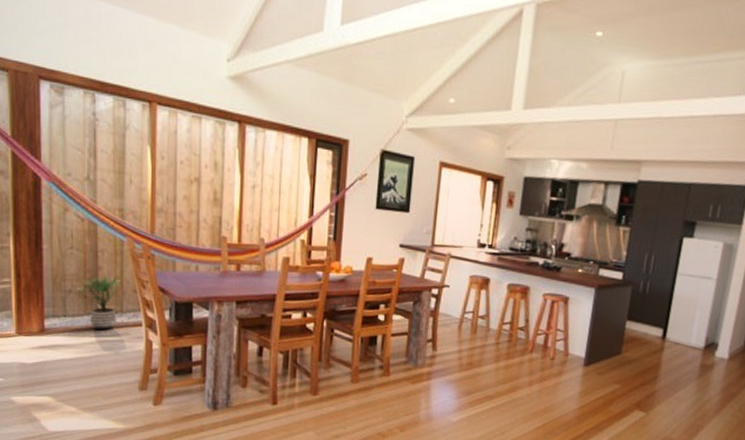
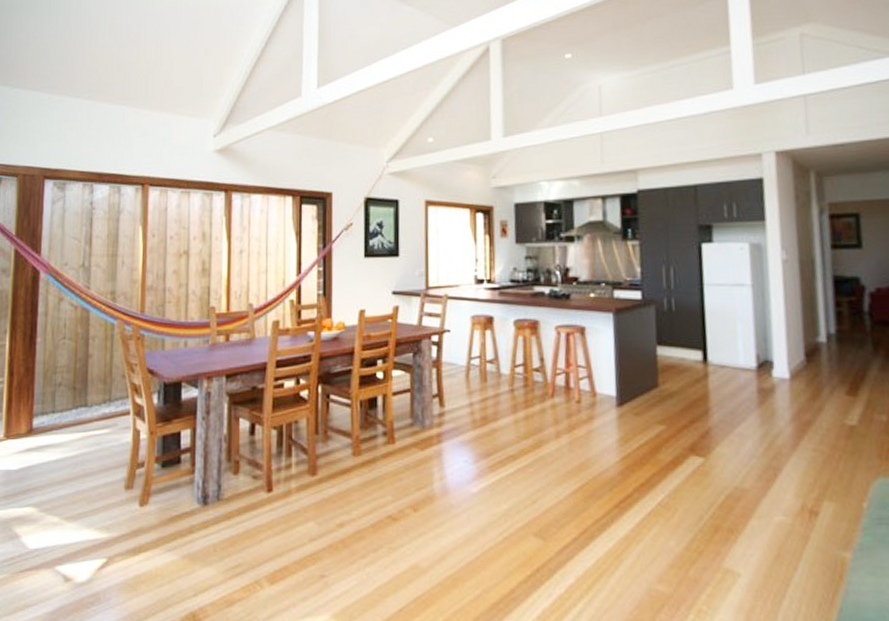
potted plant: present [76,275,121,331] -> none [66,363,110,424]

